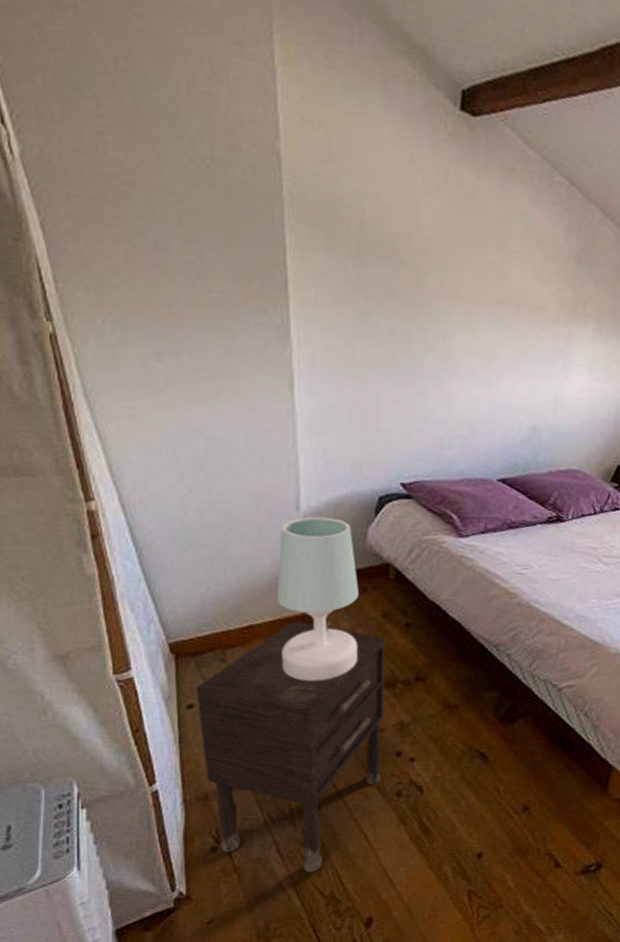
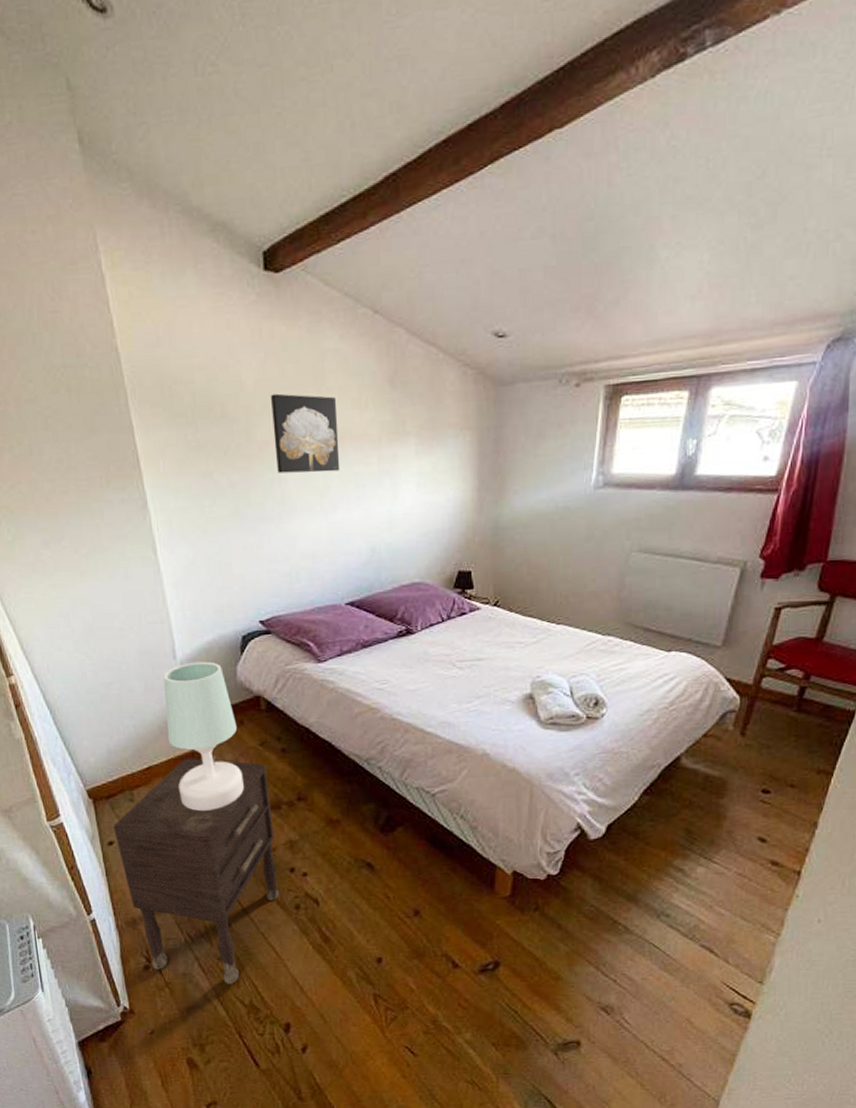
wall art: none [444,243,519,340] -> present [271,393,340,474]

